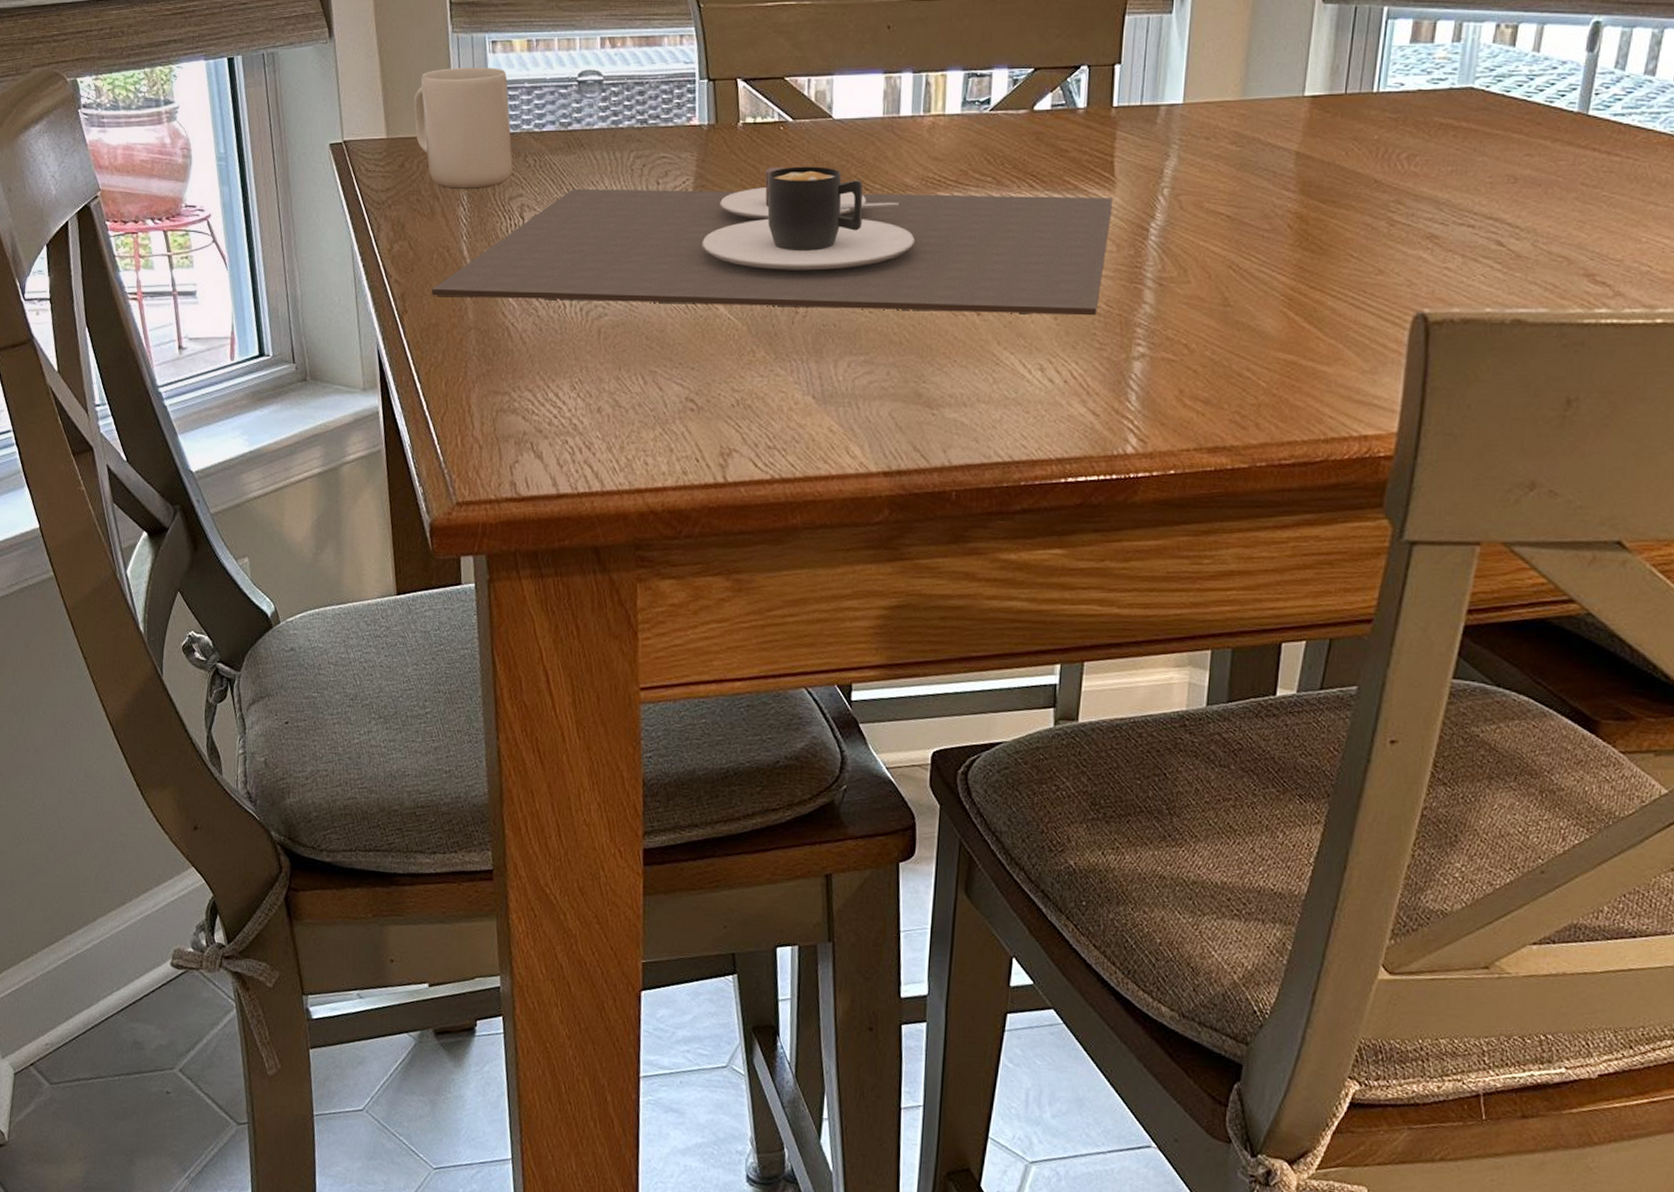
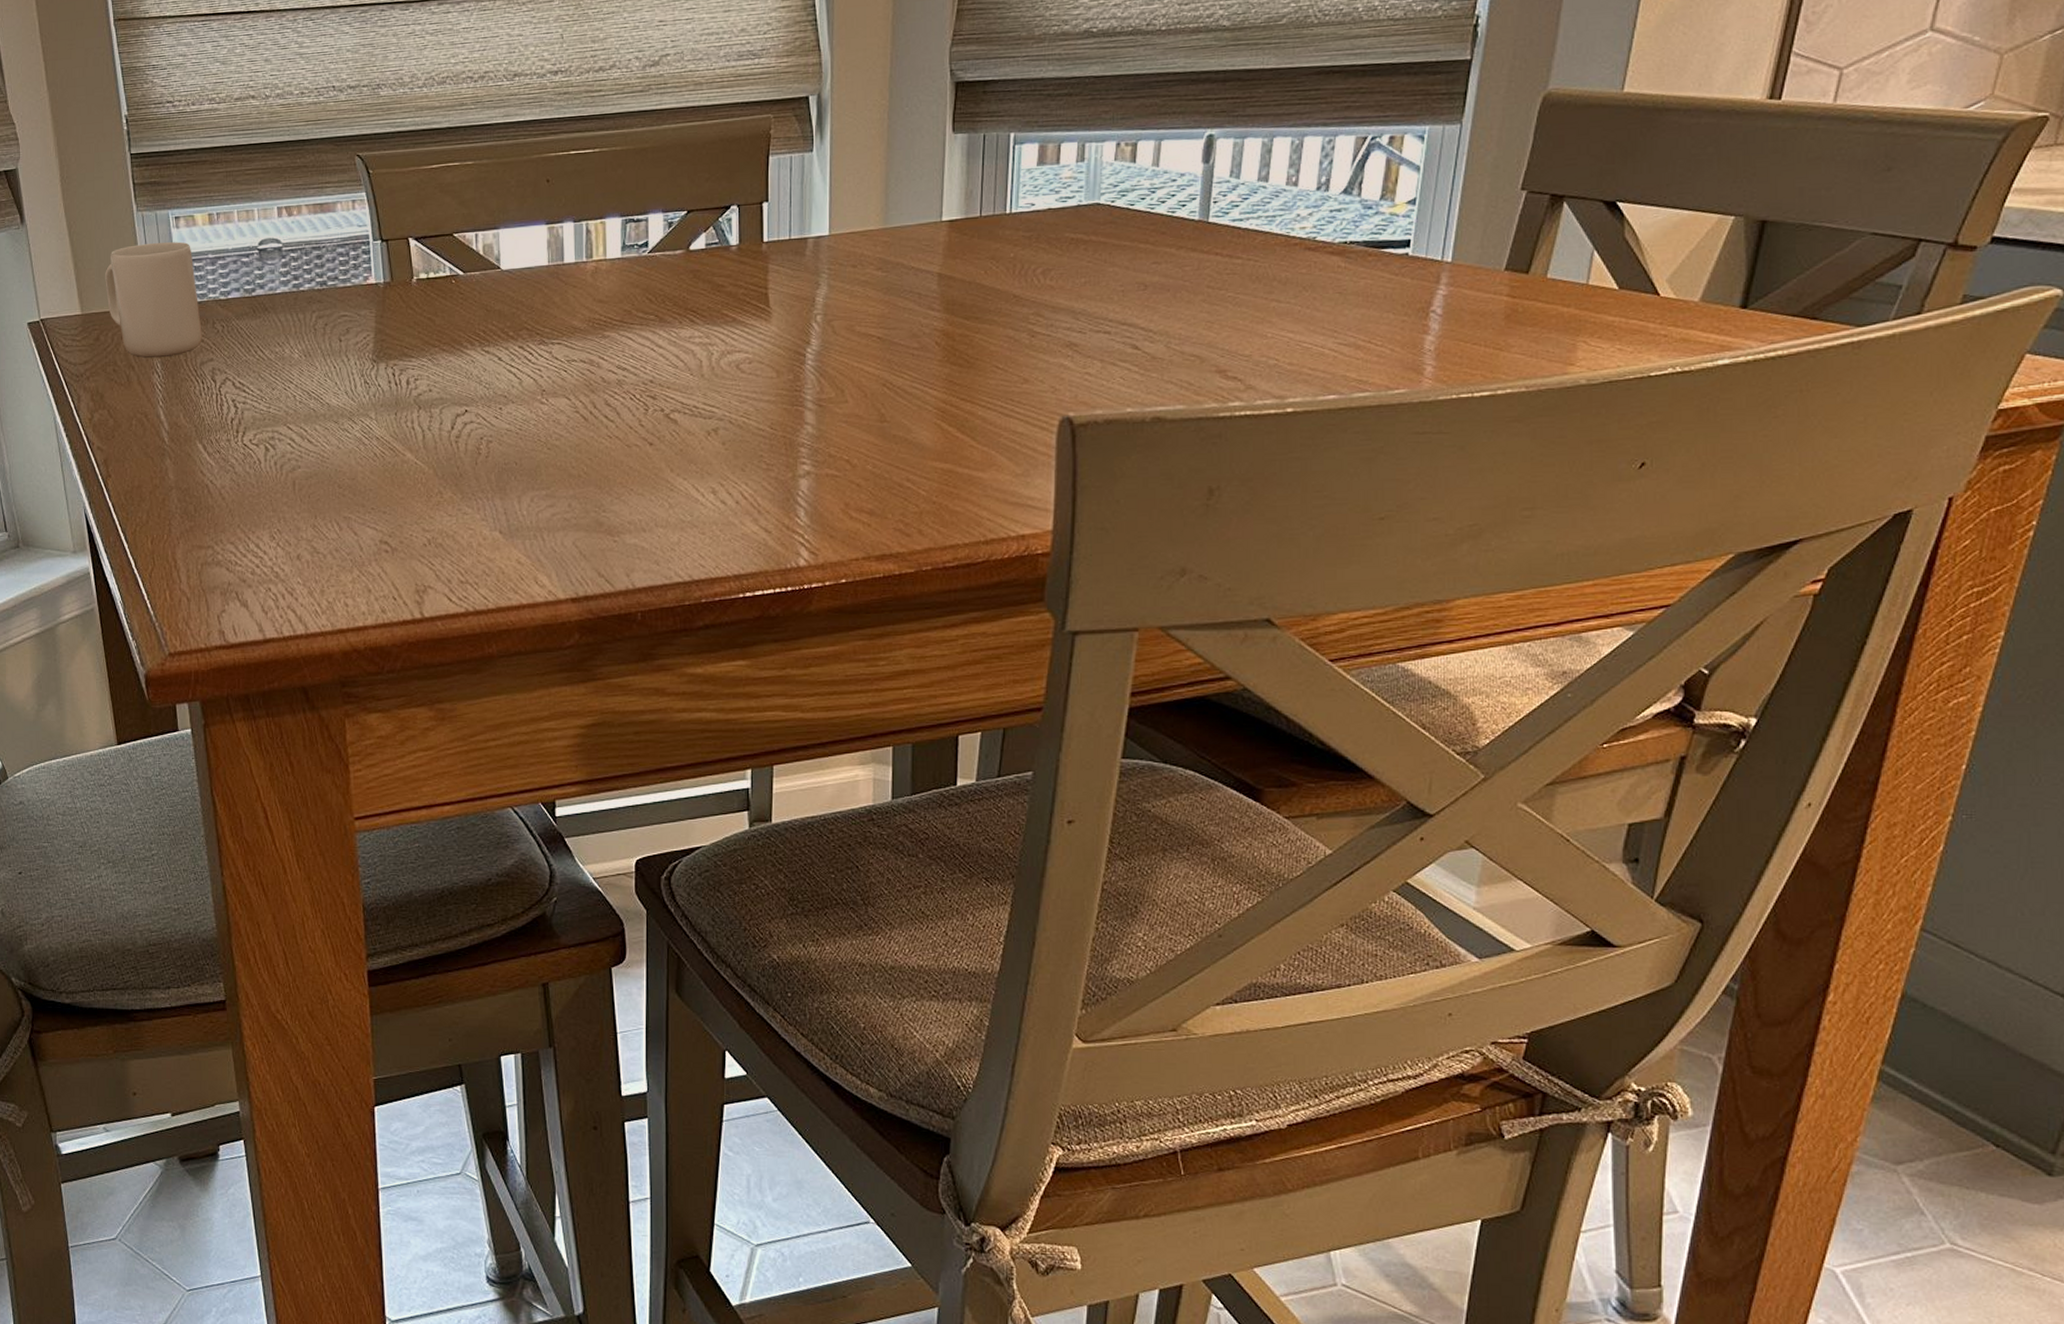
place setting: present [432,166,1113,316] -> none [133,315,770,460]

